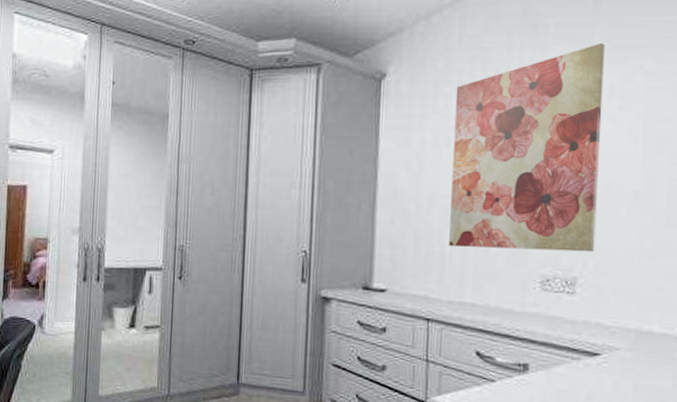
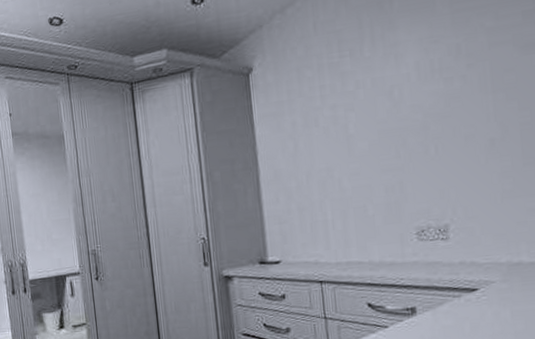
wall art: present [449,43,605,252] -> none [317,9,461,215]

